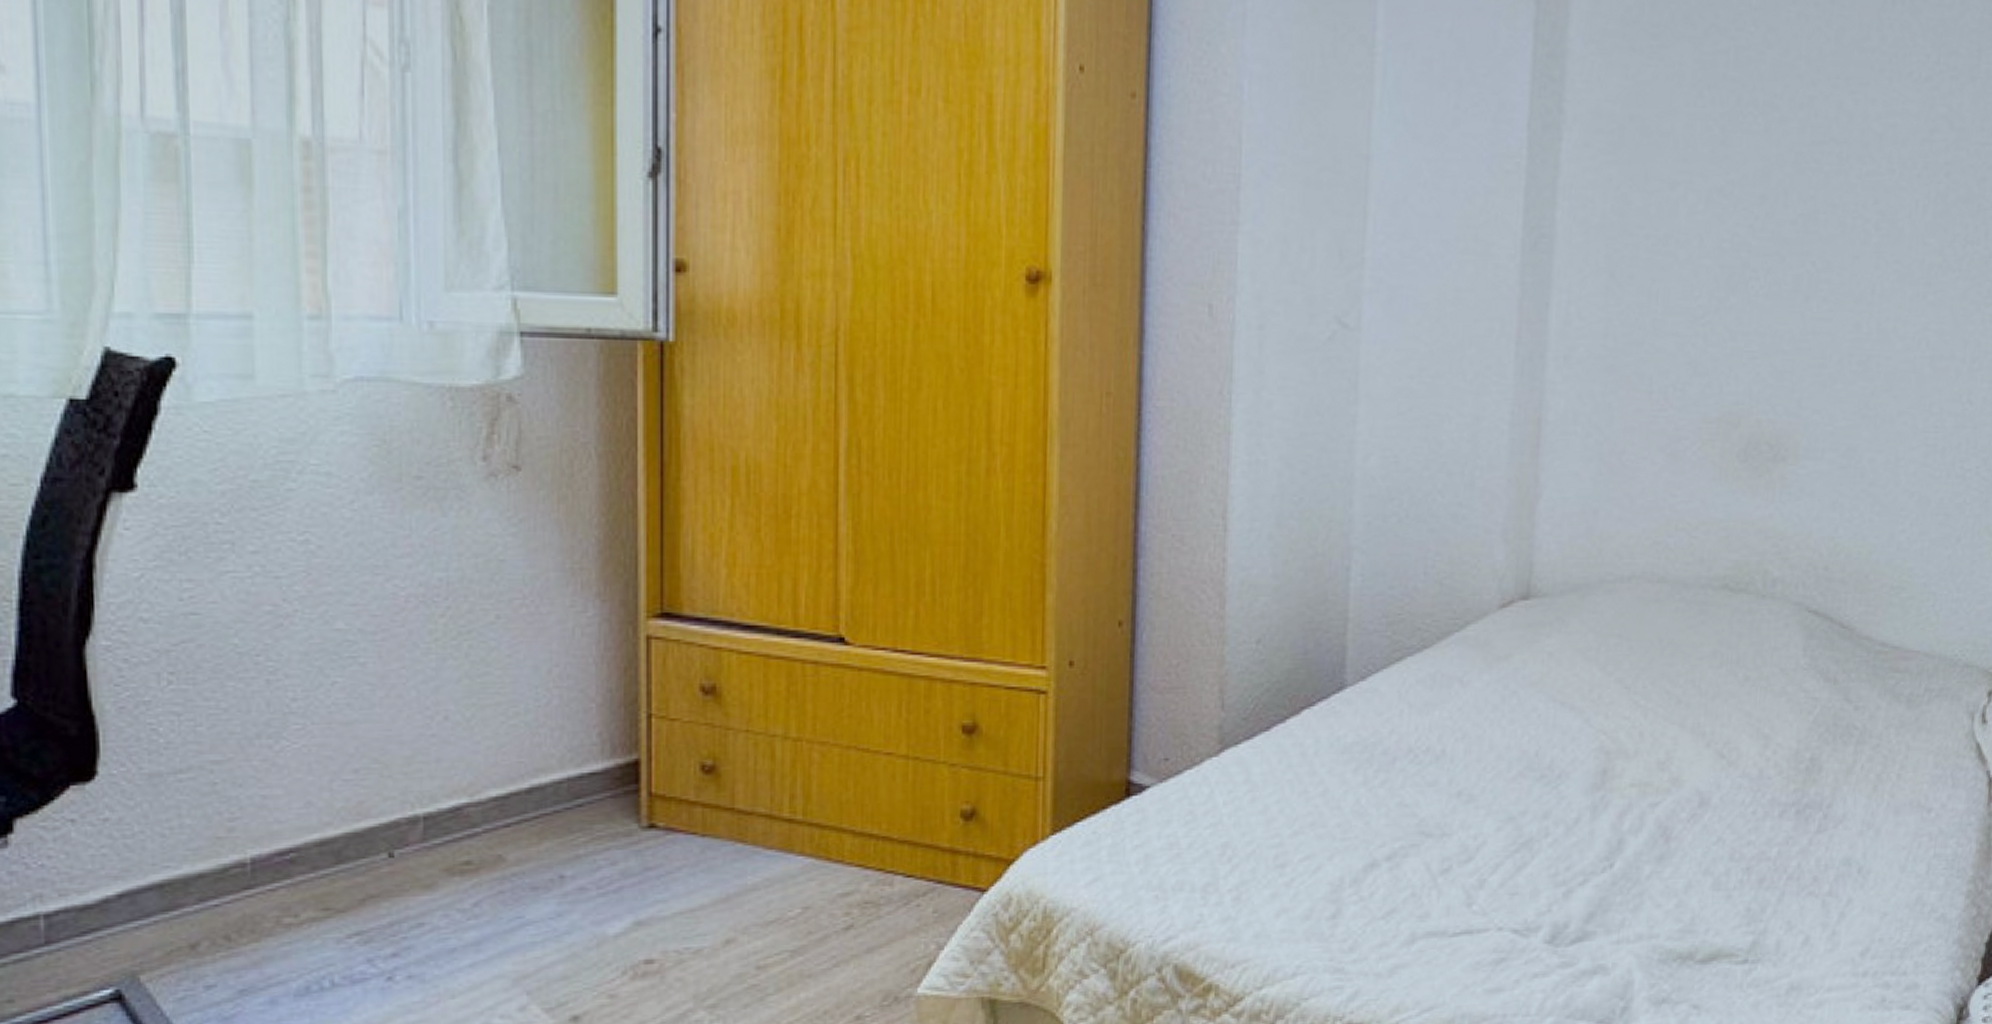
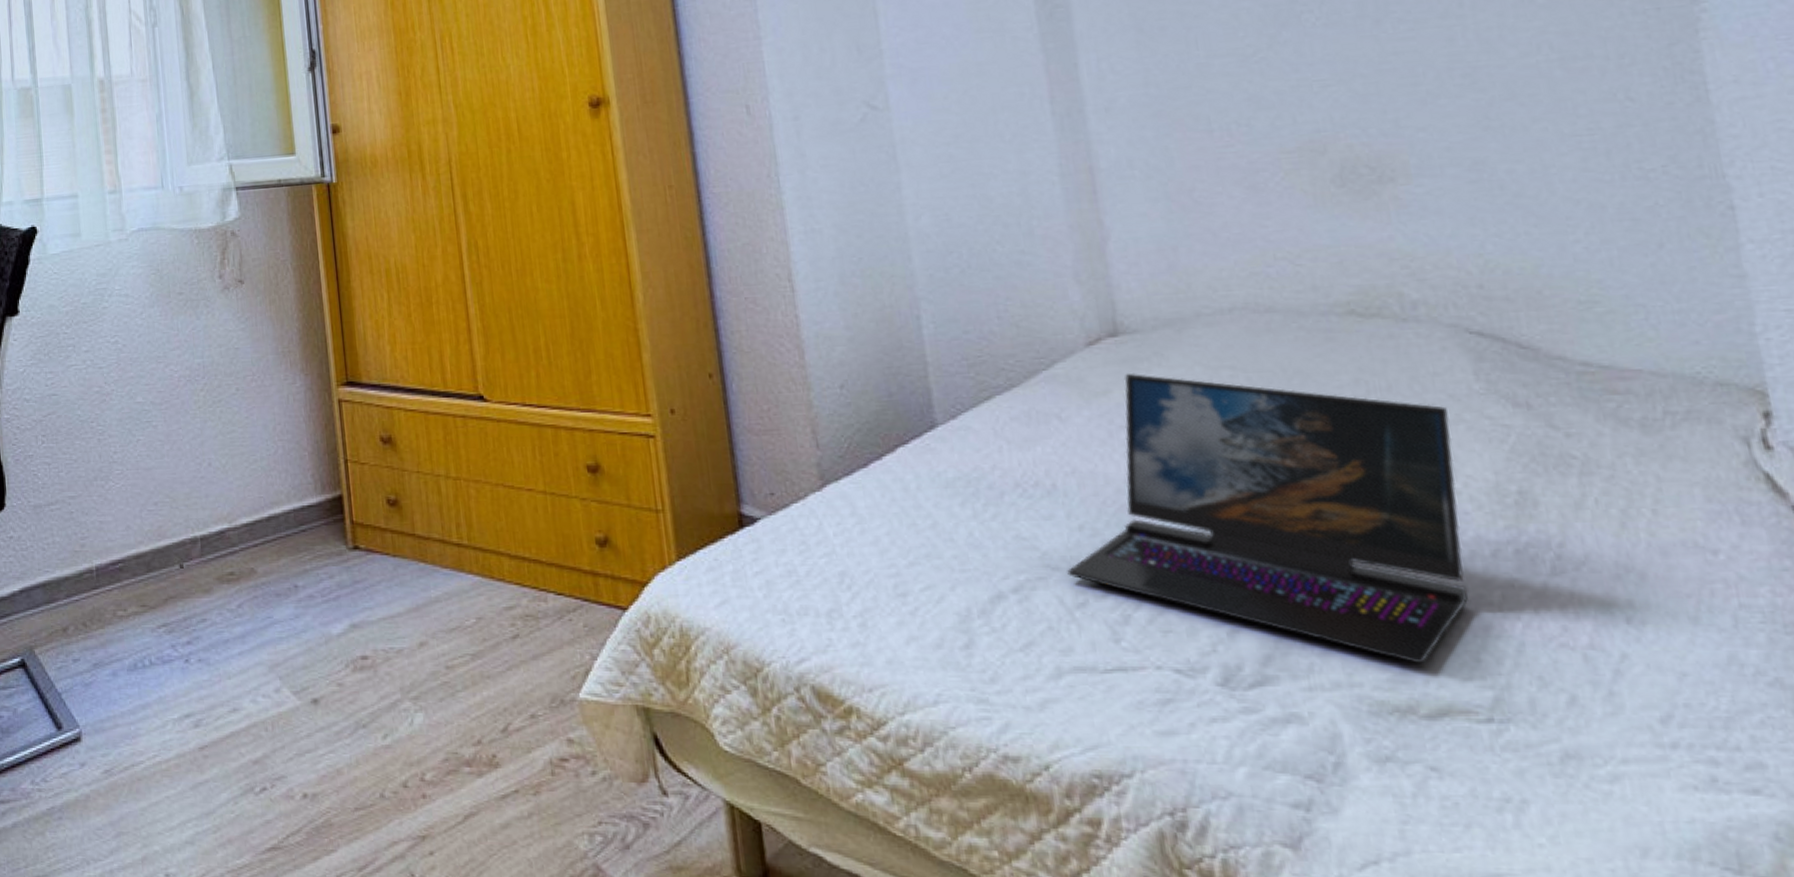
laptop: none [1439,637,1776,915] -> present [1067,372,1469,664]

